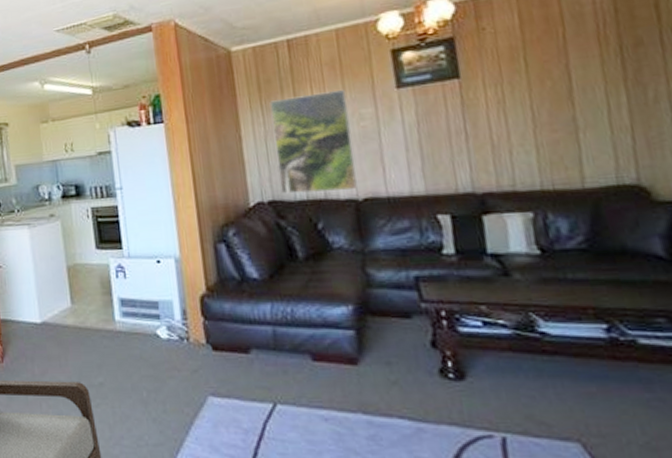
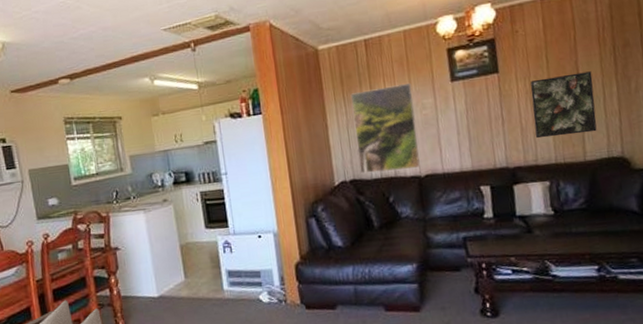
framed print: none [503,76,600,159] -> present [530,71,597,139]

